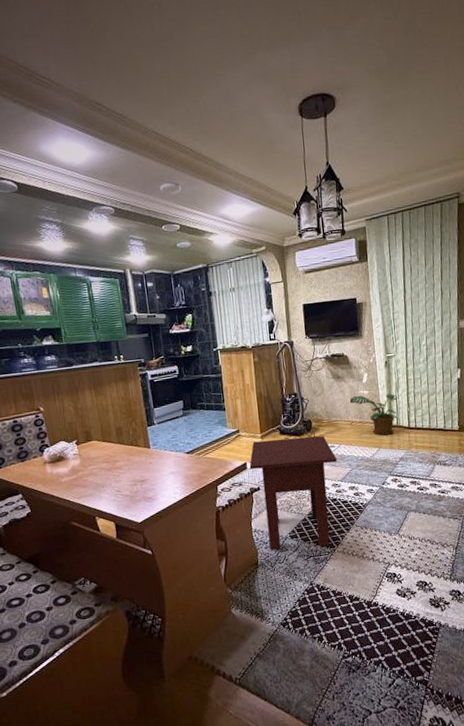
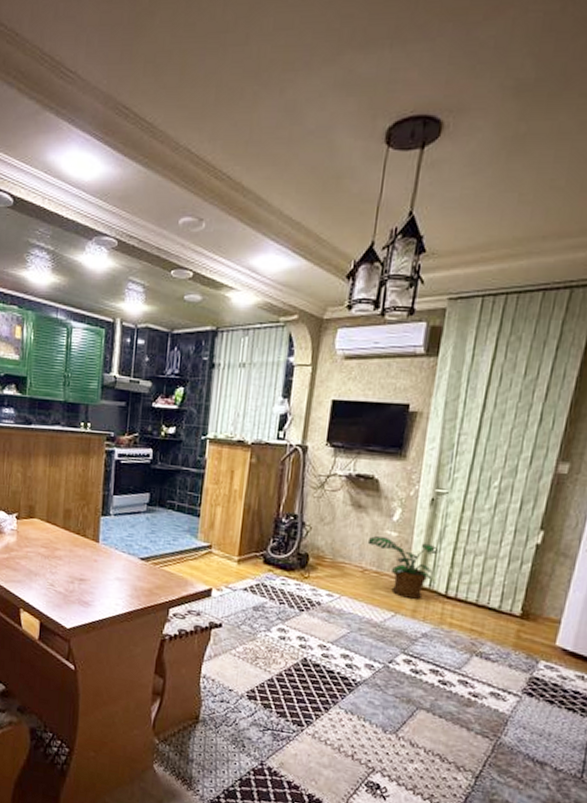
side table: present [249,436,337,550] -> none [214,564,333,722]

